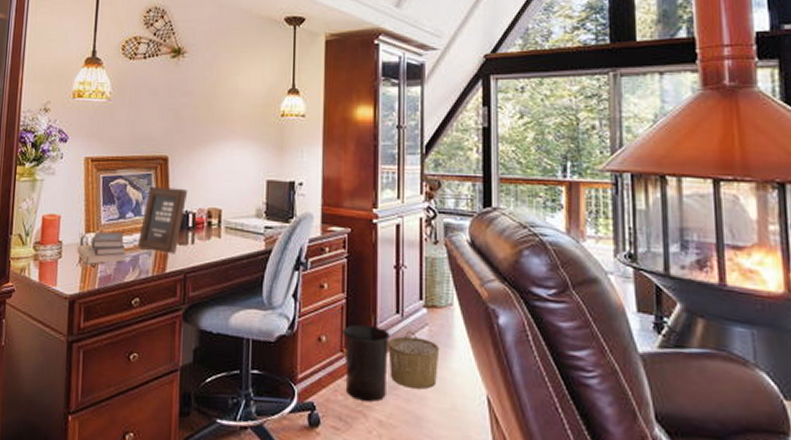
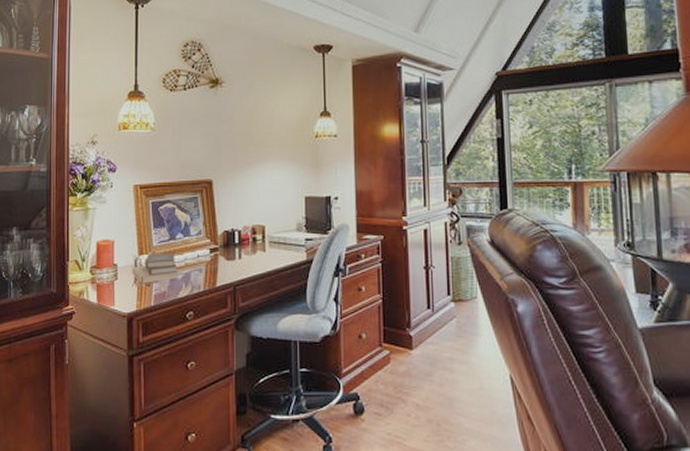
picture frame: present [137,187,188,254] -> none [188,208,233,269]
waste bin: present [343,324,390,402] -> none [380,321,423,388]
basket: present [388,330,440,389] -> none [421,323,468,374]

